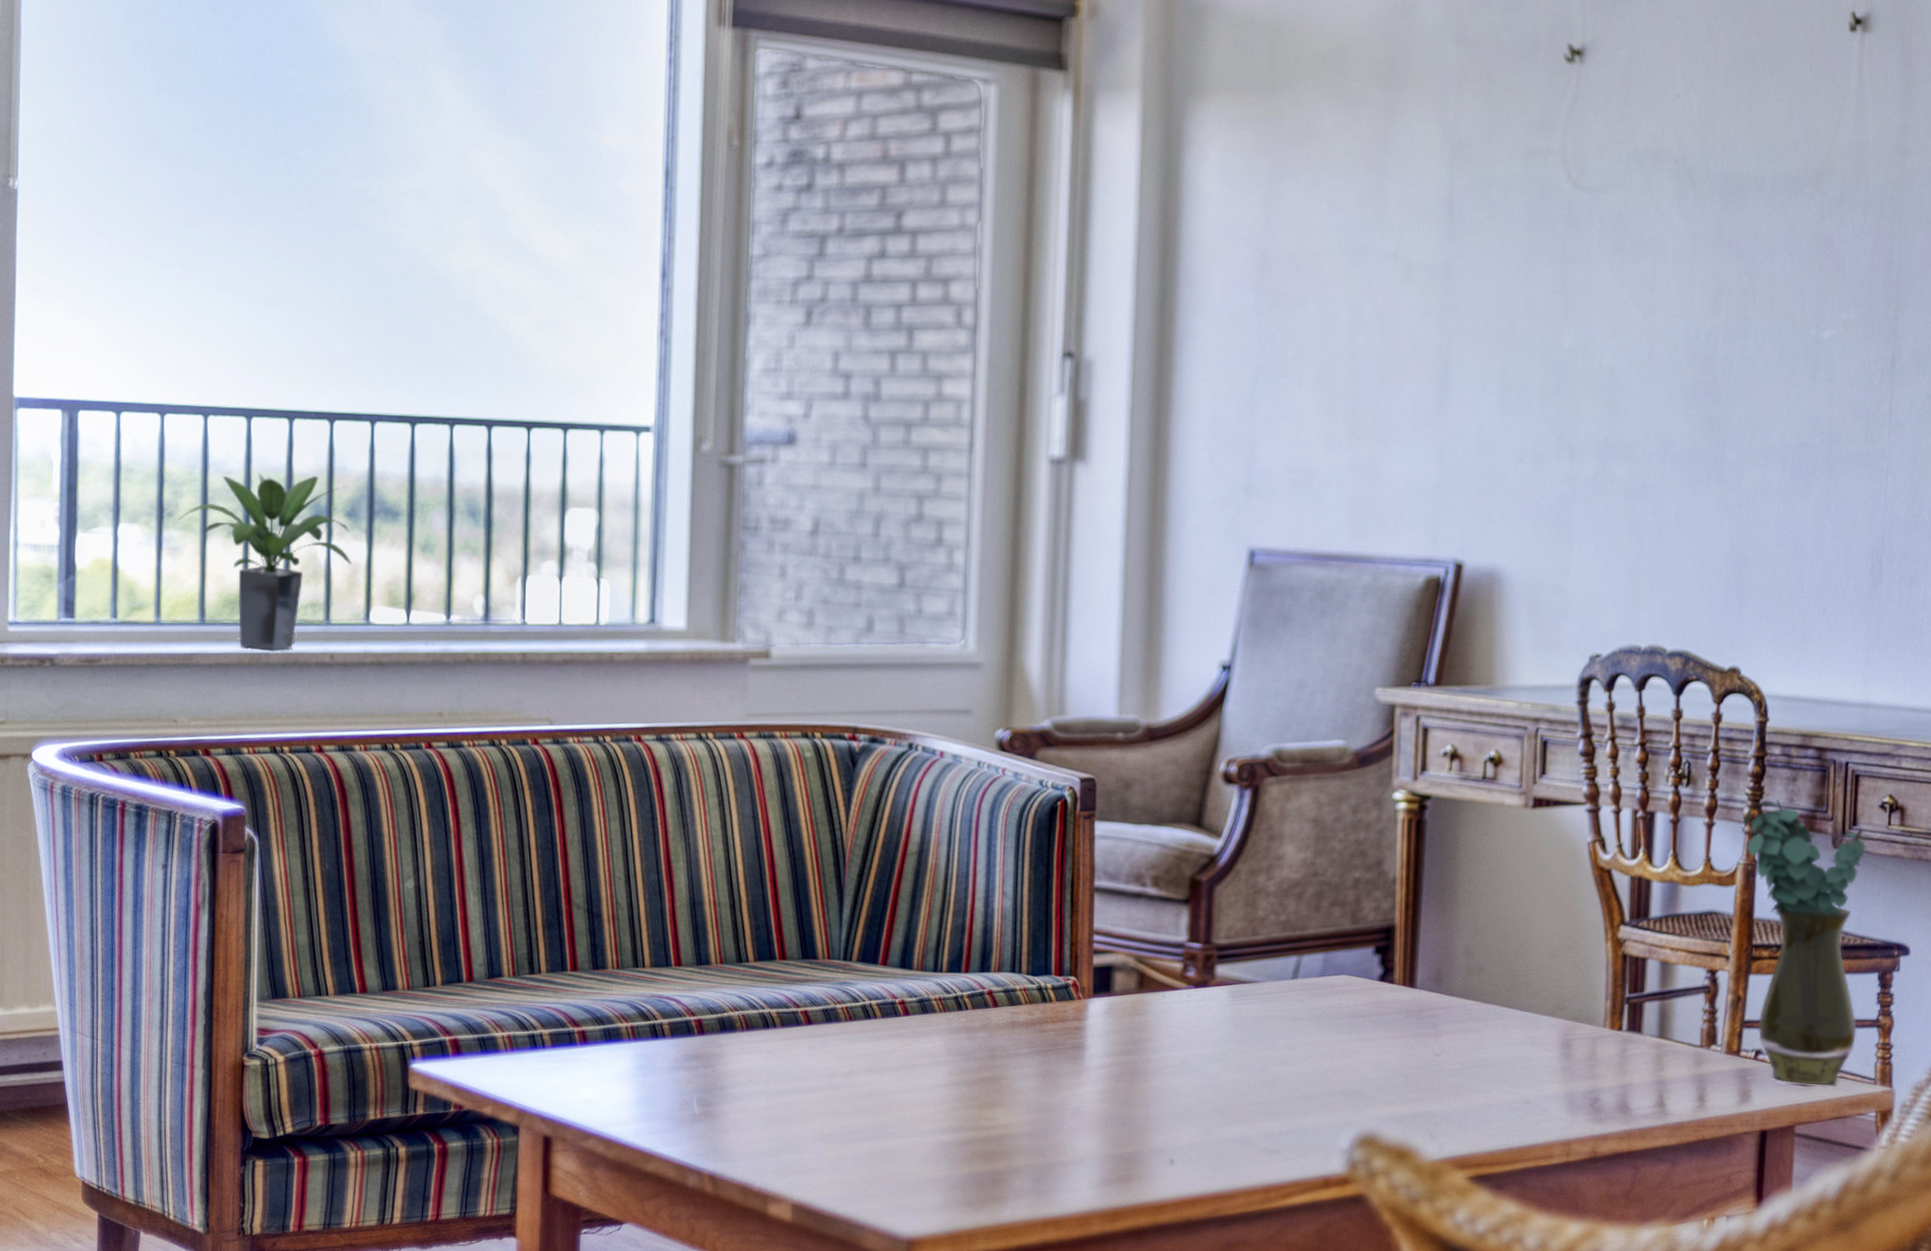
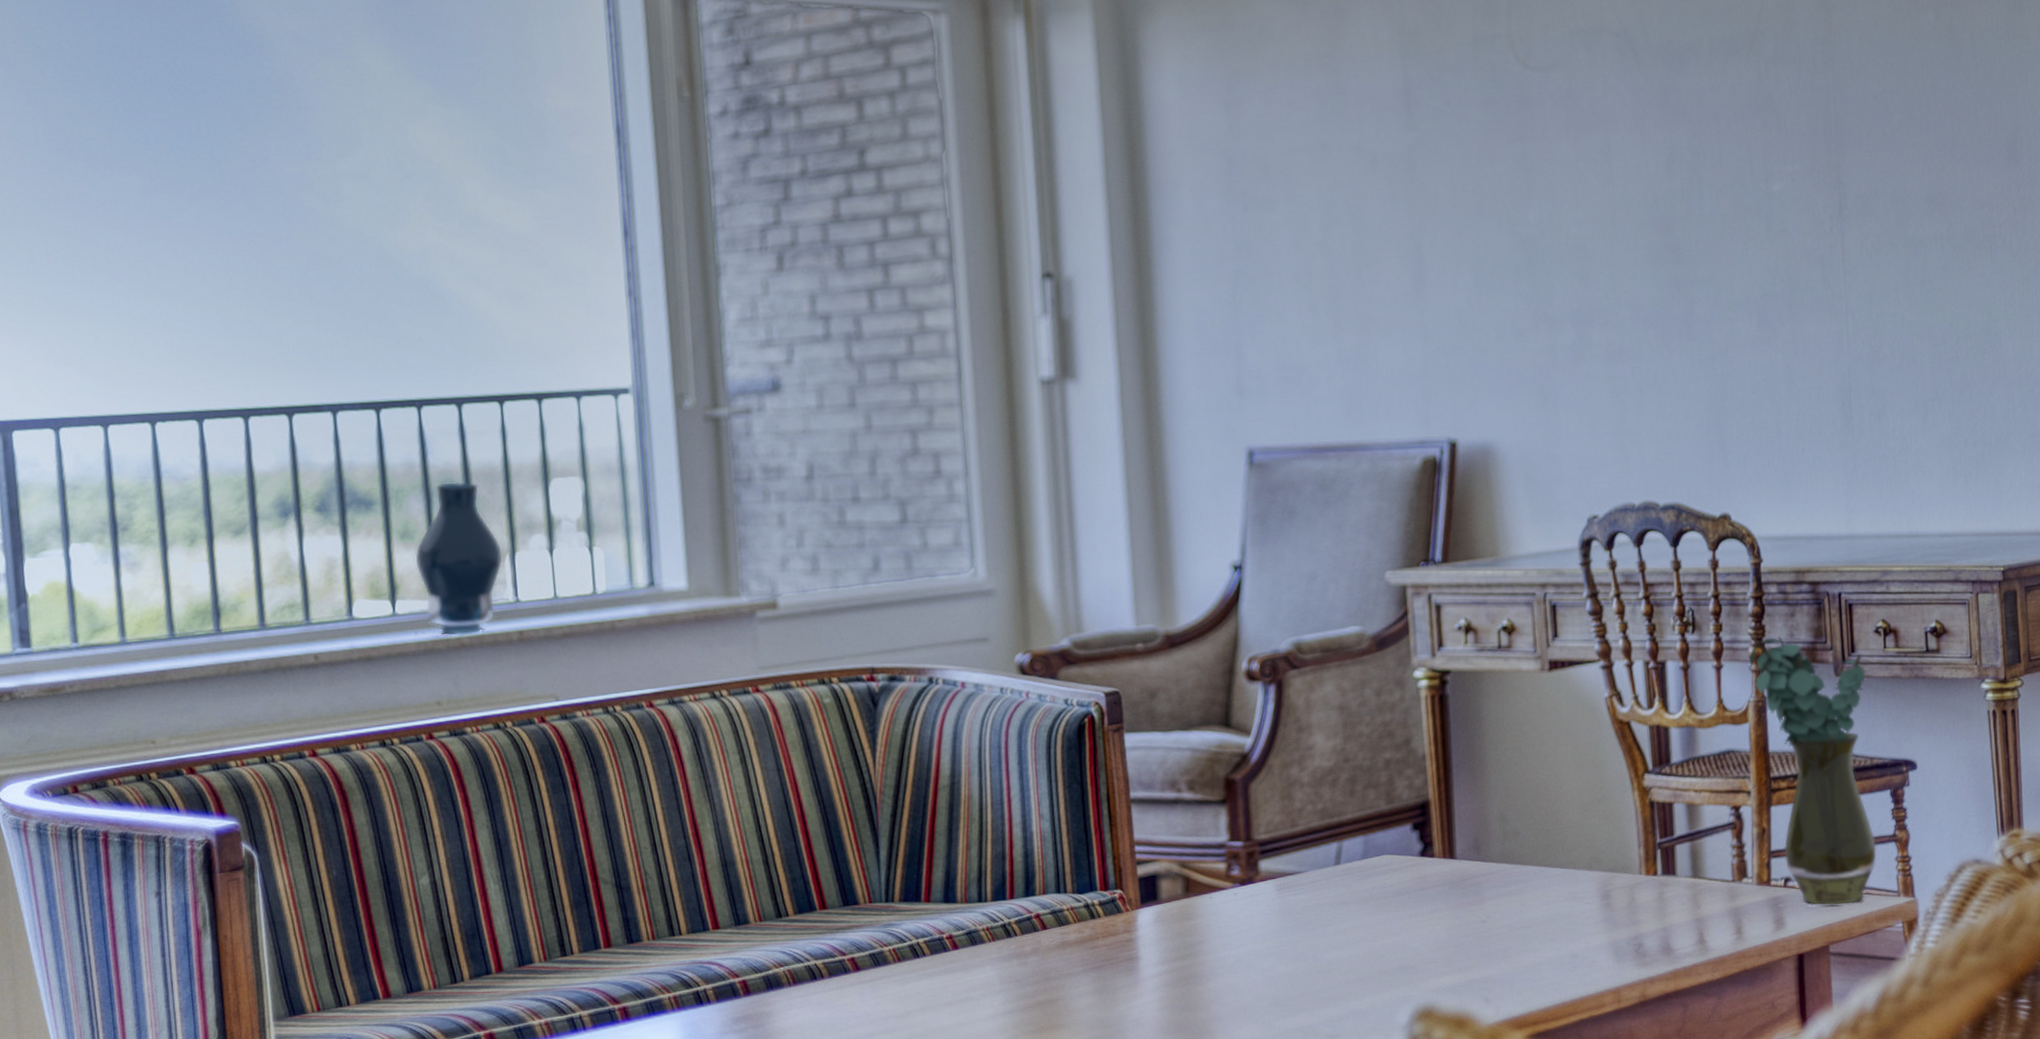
potted plant: present [178,472,351,652] -> none [134,473,327,660]
vase: none [433,501,515,652] -> present [415,482,503,636]

